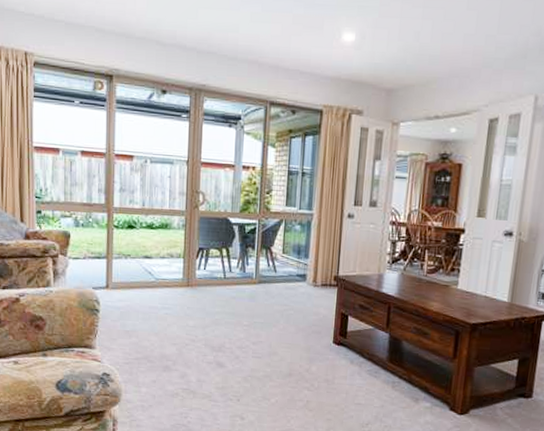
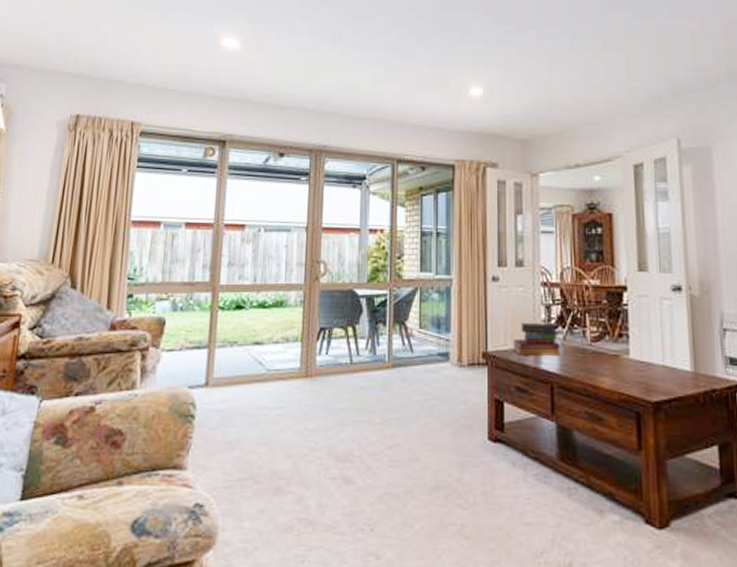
books: none [360,254,400,283] -> present [512,323,560,356]

